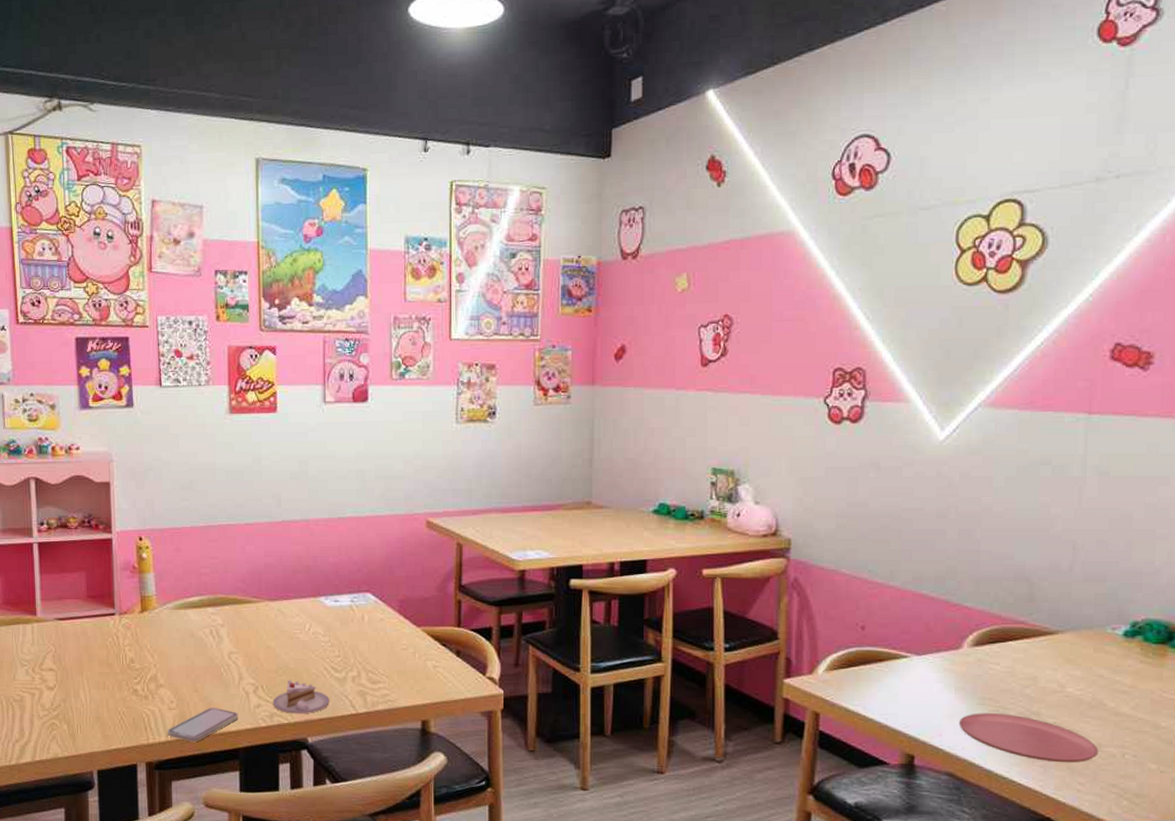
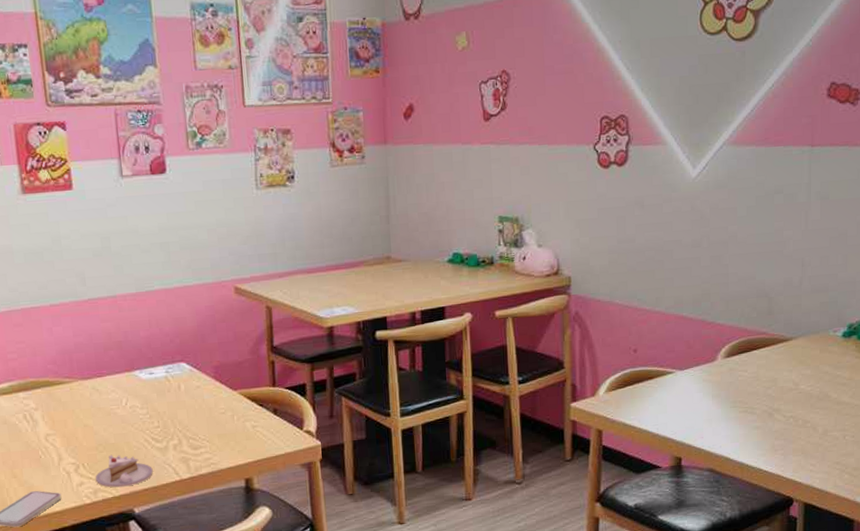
plate: present [959,713,1099,763] -> none [717,413,826,450]

